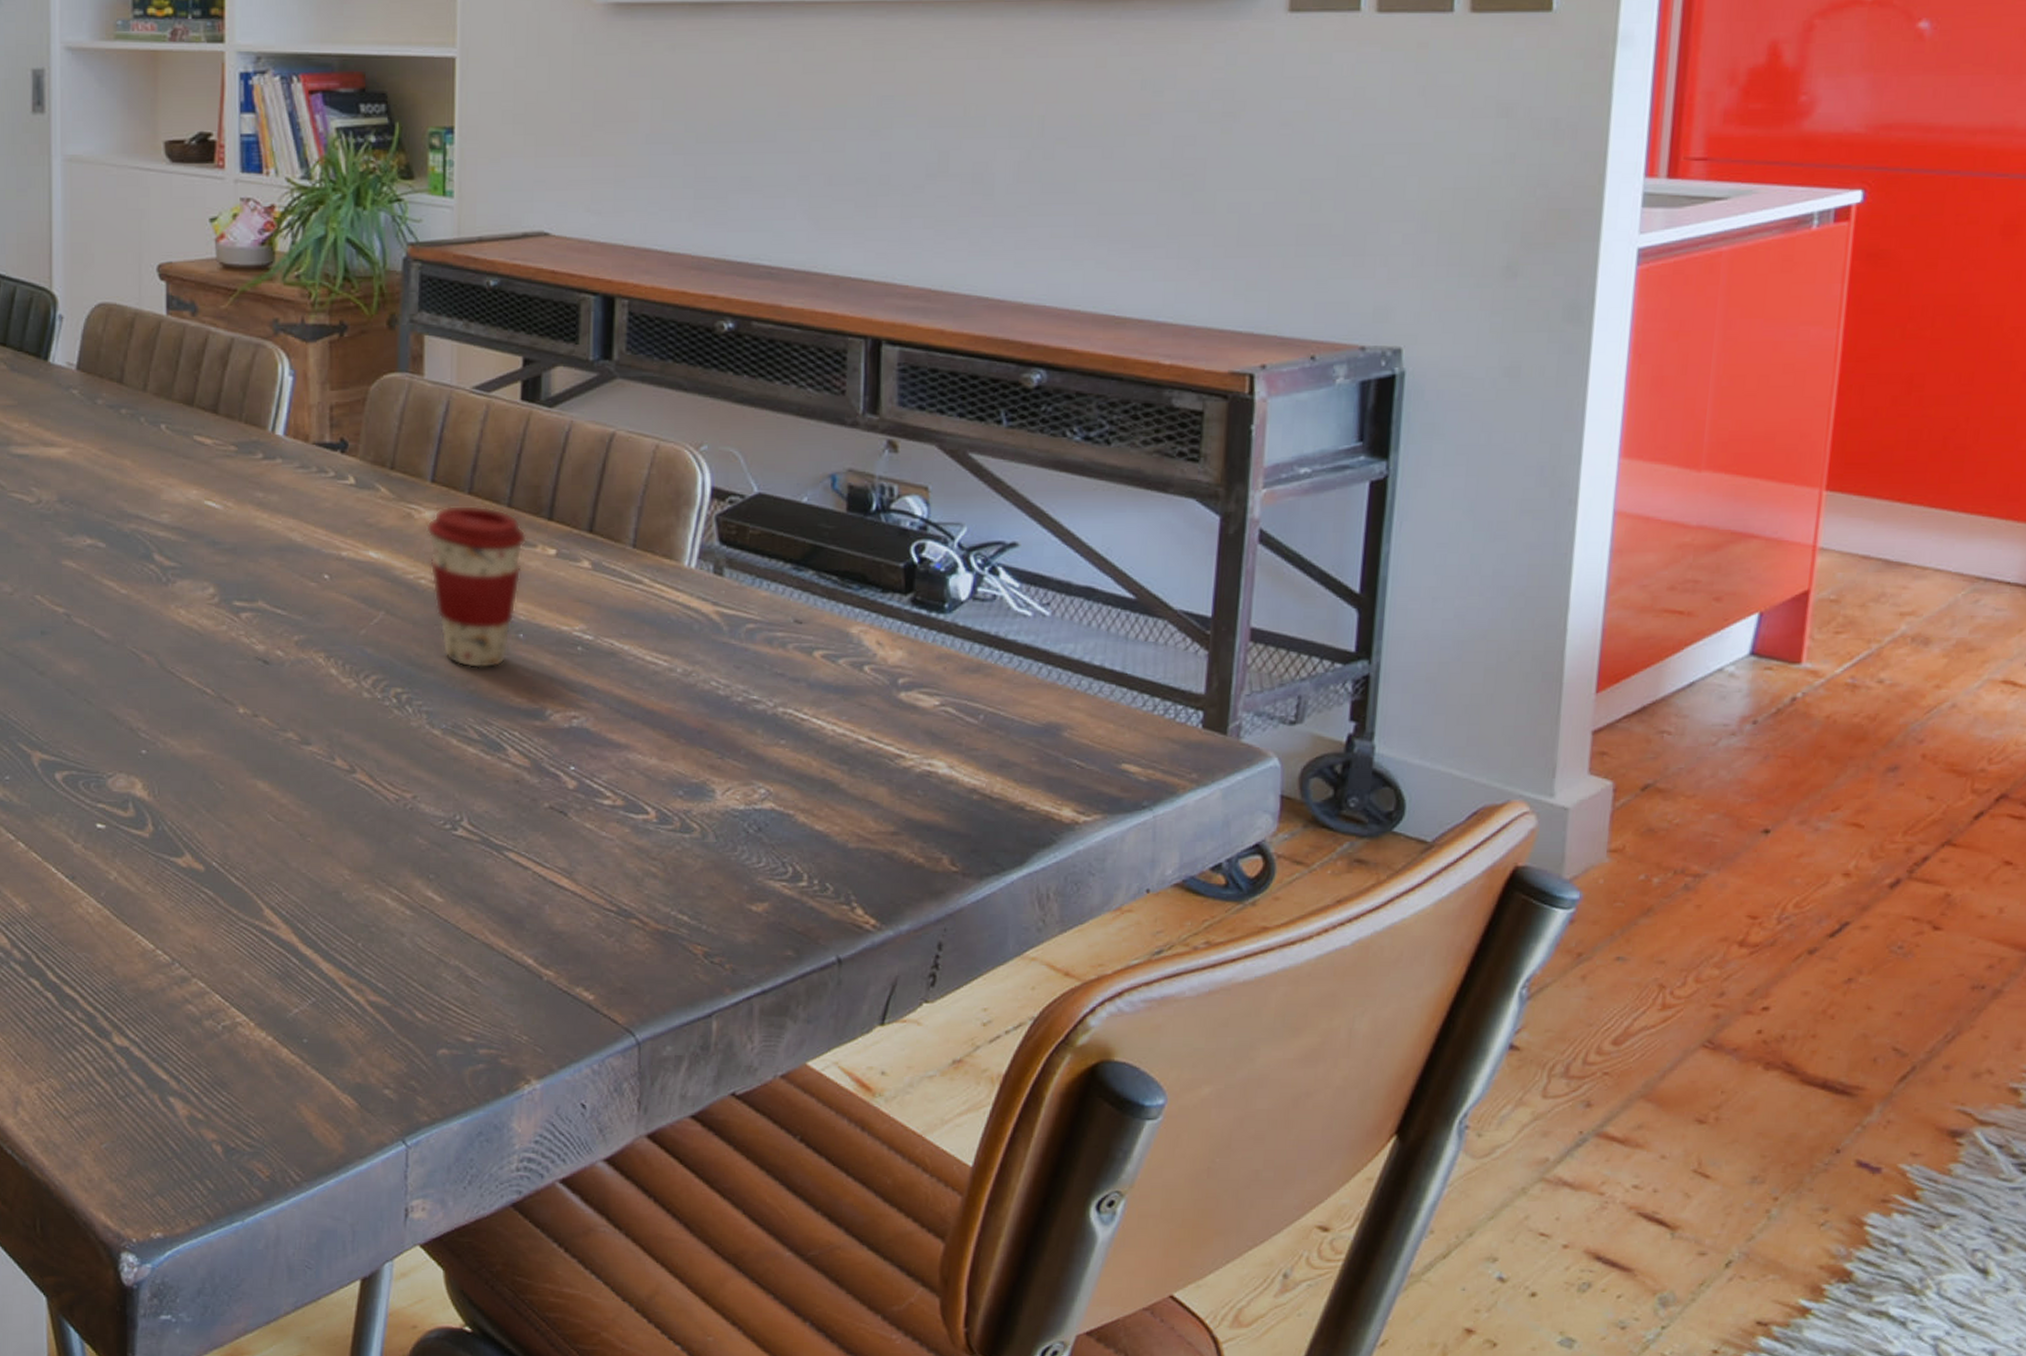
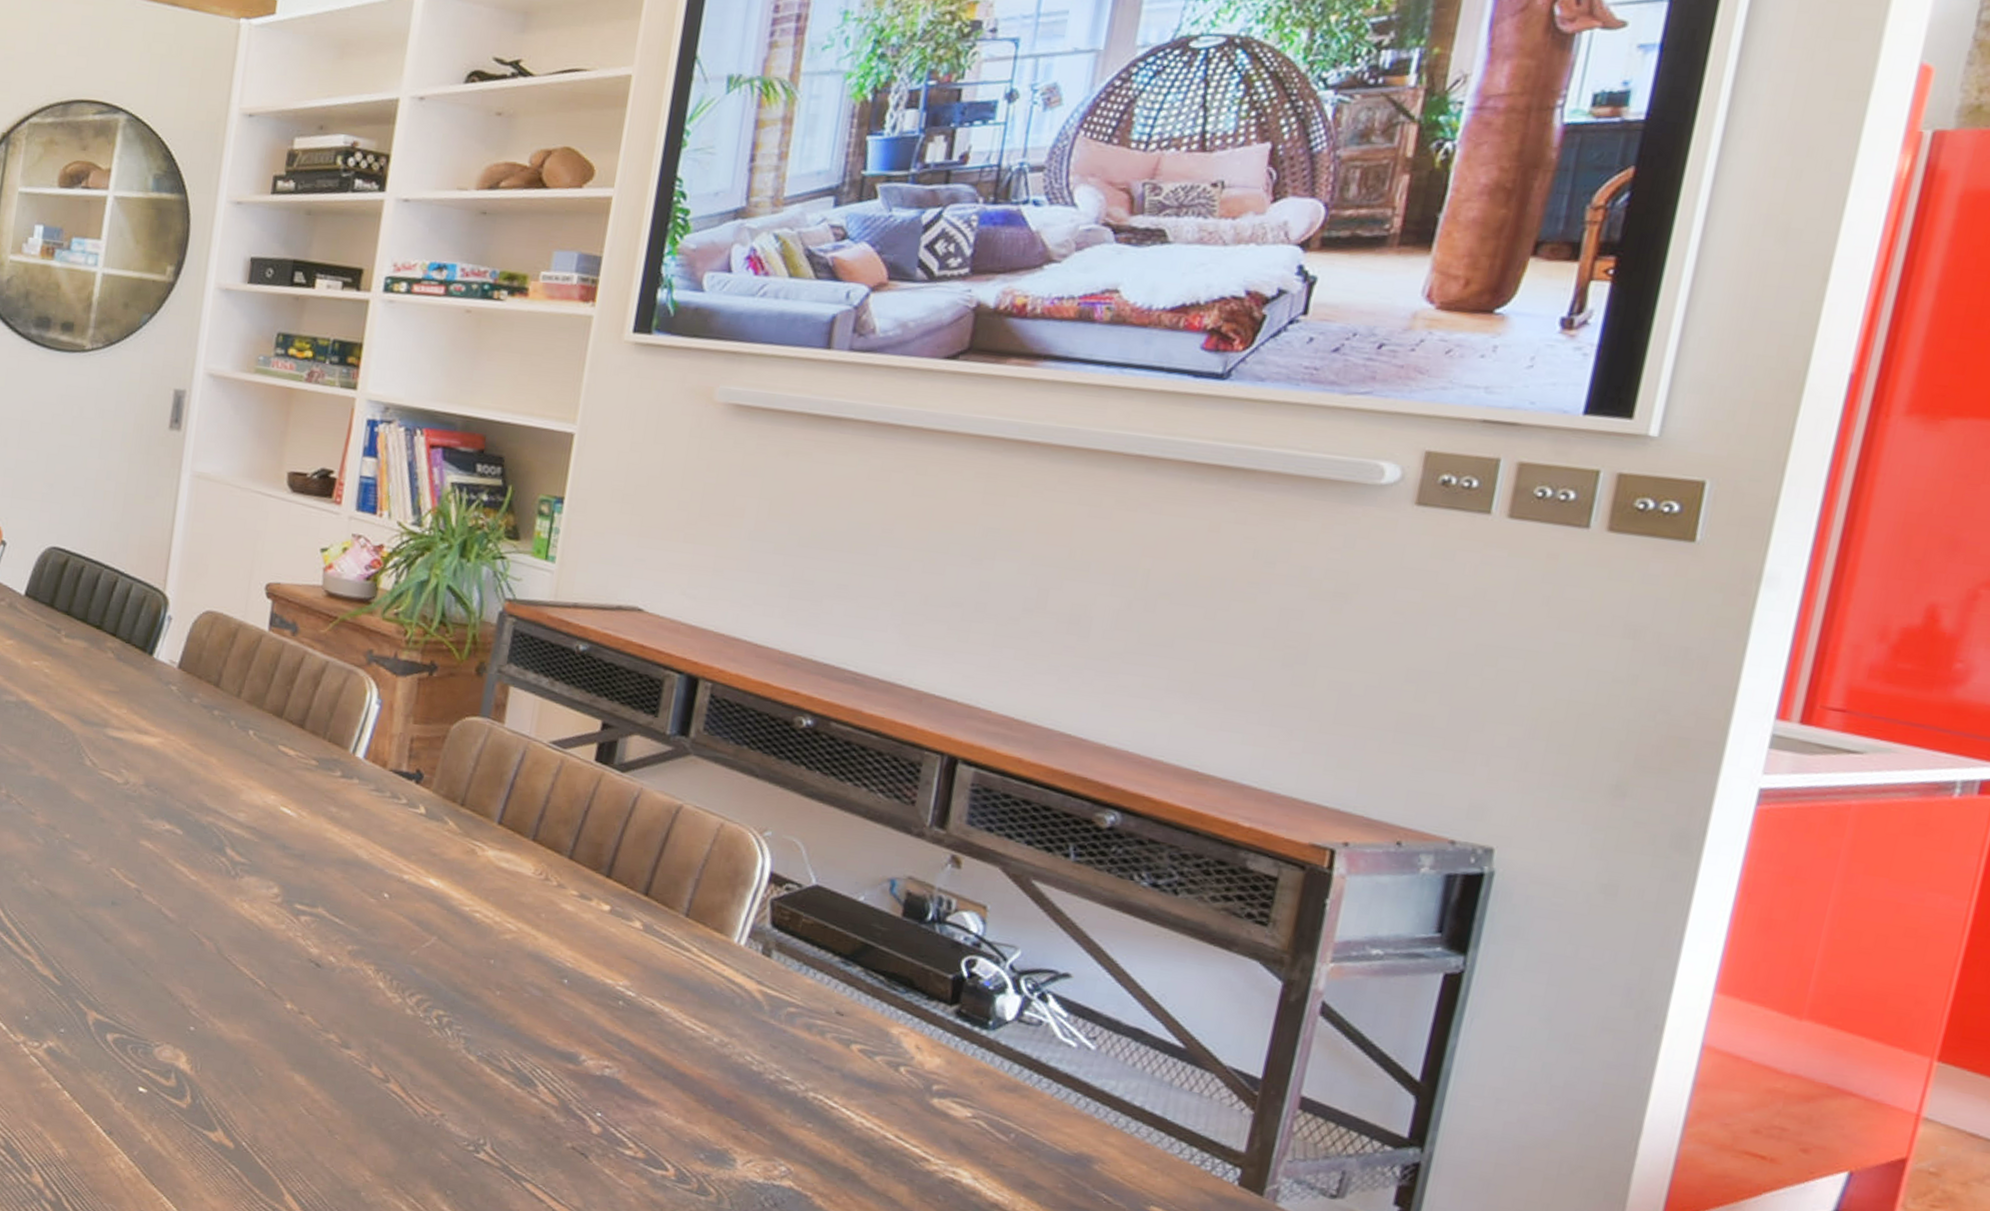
coffee cup: present [426,505,527,669] -> none [486,848,584,1008]

